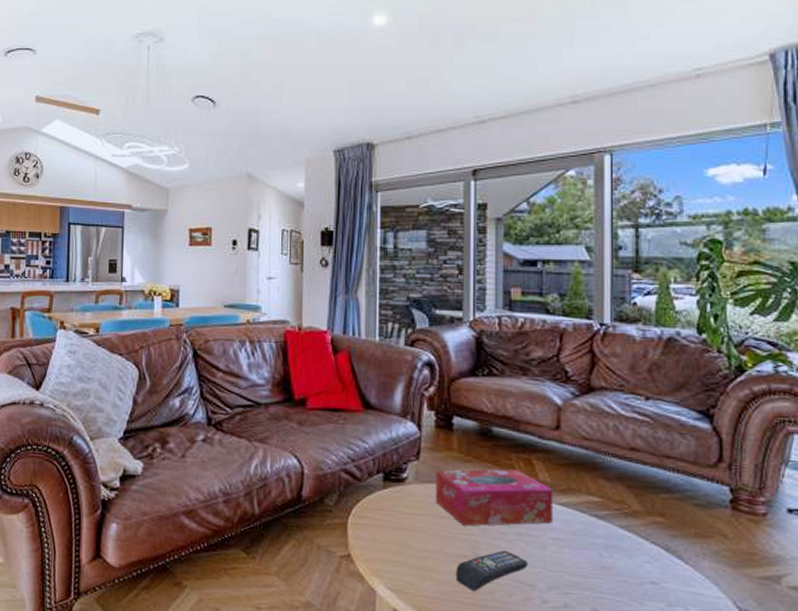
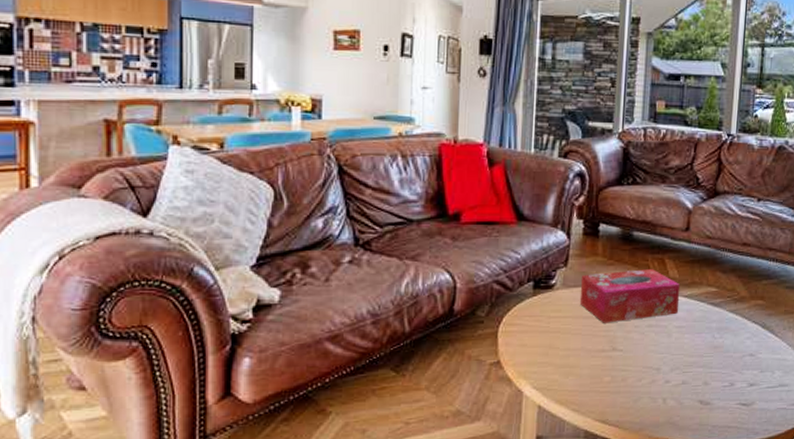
remote control: present [455,550,529,591] -> none [594,341,656,380]

